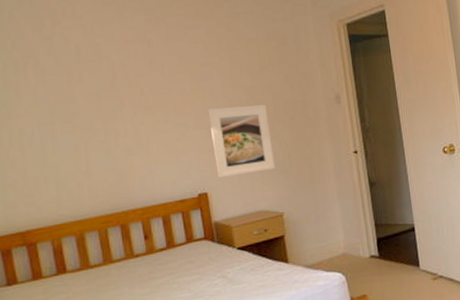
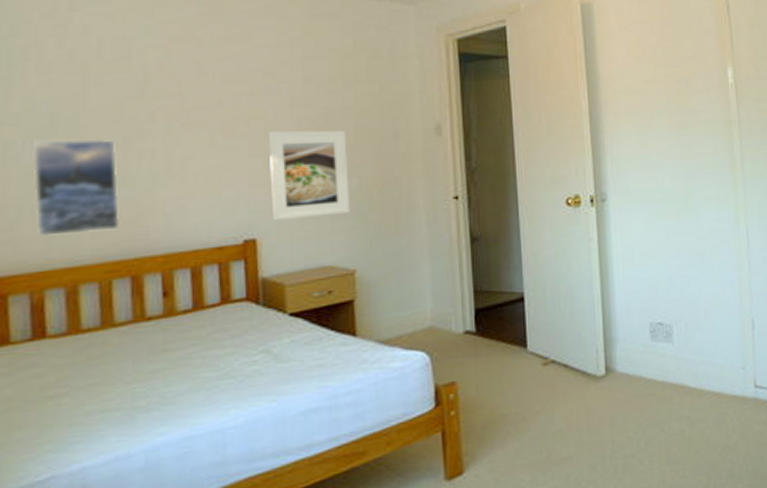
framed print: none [40,123,107,199] -> present [32,139,119,236]

